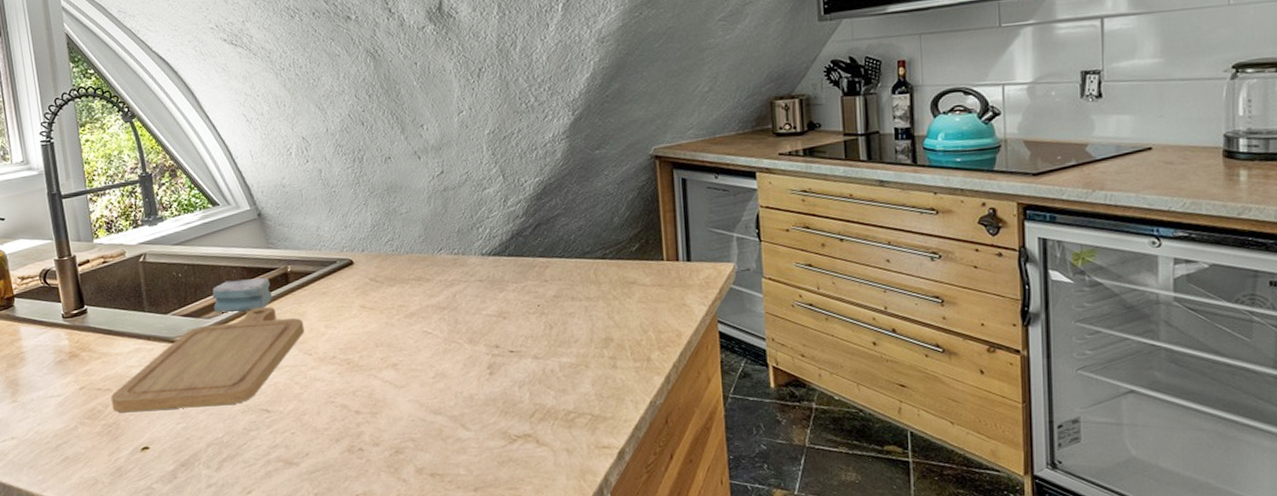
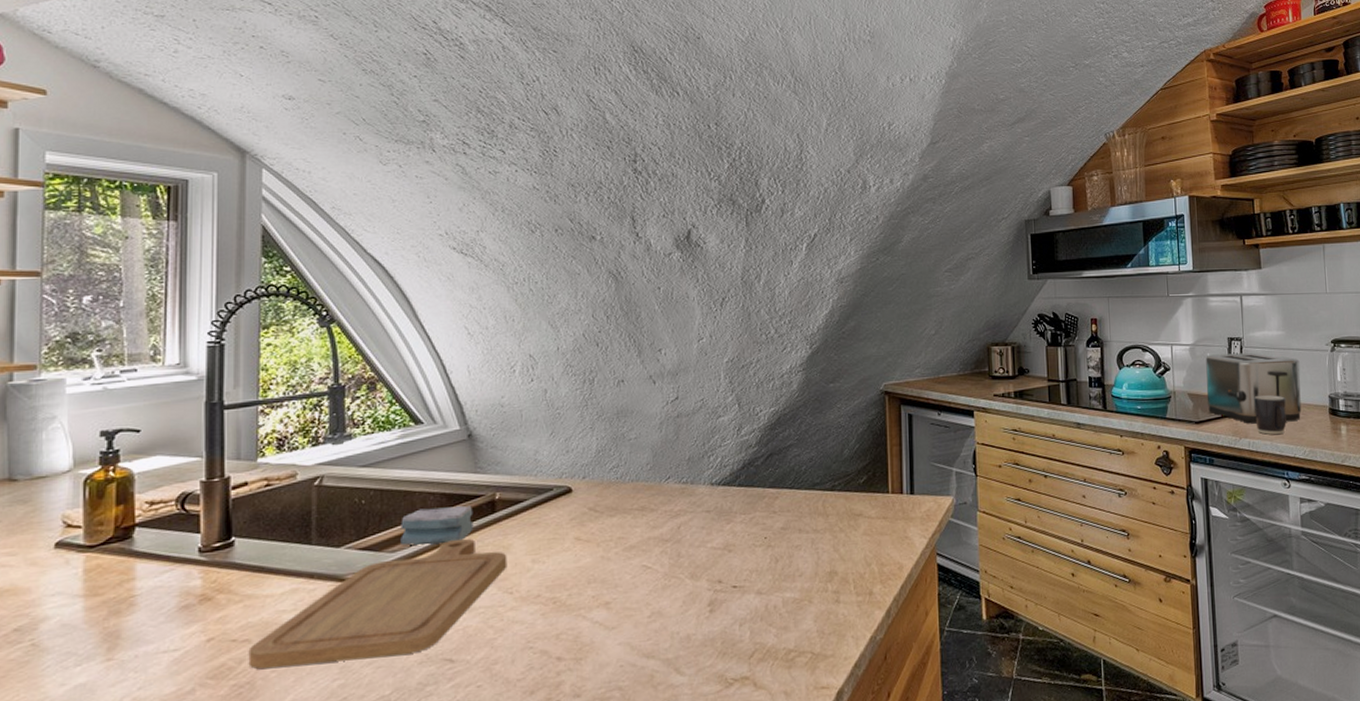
toaster: none [1049,87,1184,173] -> present [1206,352,1302,423]
mug: none [1113,137,1161,185] -> present [1253,394,1287,435]

